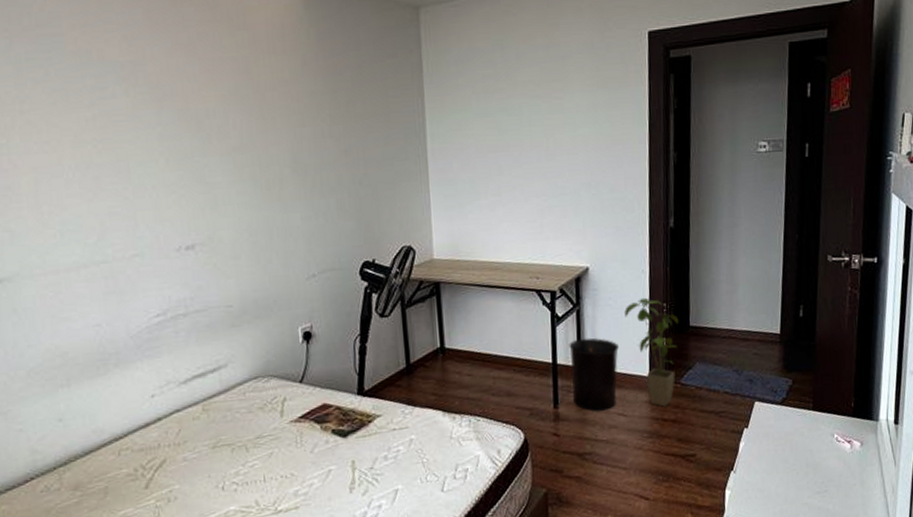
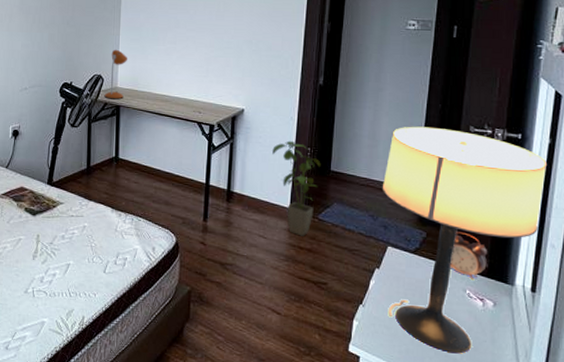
desk lamp: none [418,210,444,276] -> present [104,49,128,100]
waste bin: present [569,337,619,411] -> none [220,167,264,230]
table lamp: none [744,261,903,504] -> present [382,126,548,353]
alarm clock: none [817,372,852,423] -> present [450,232,487,281]

